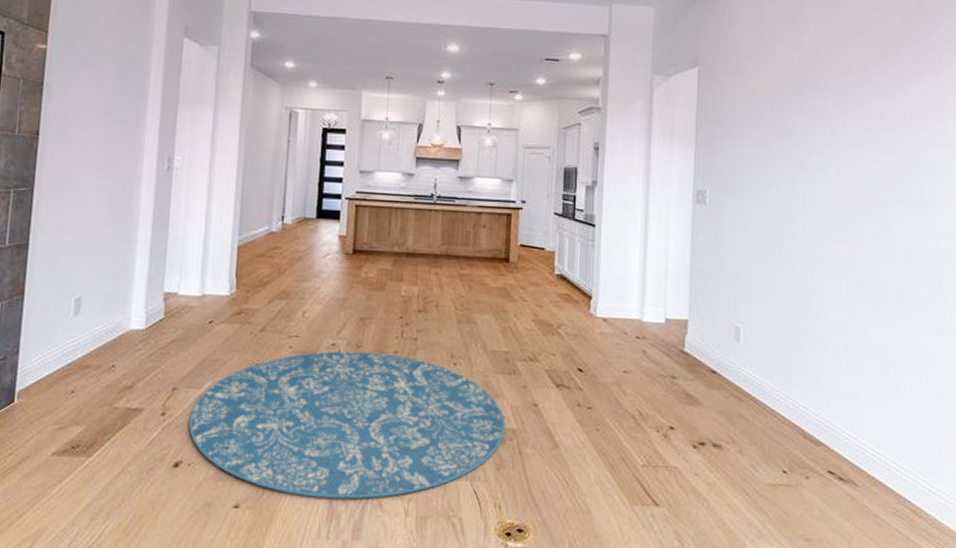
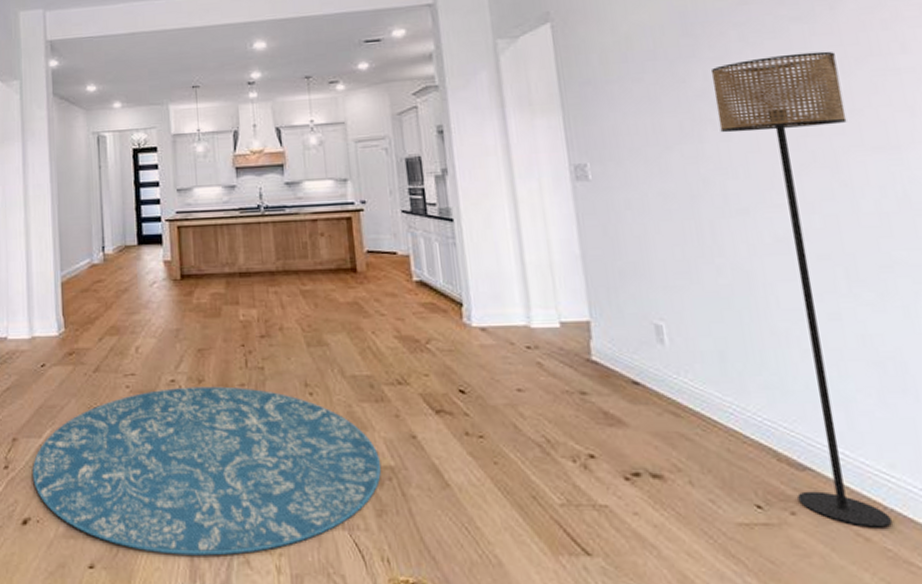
floor lamp: none [809,121,899,490] -> present [710,51,892,528]

